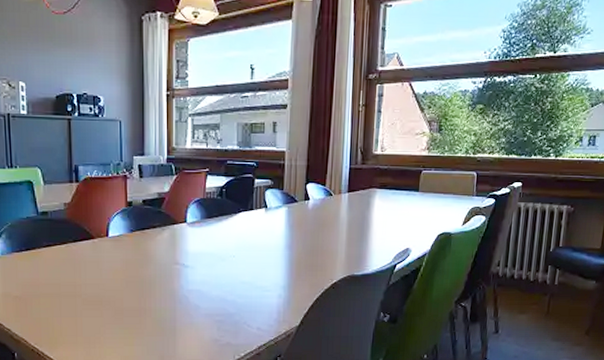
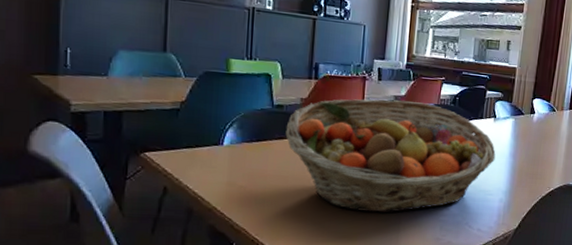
fruit basket: none [52,196,270,316] -> present [285,99,496,213]

